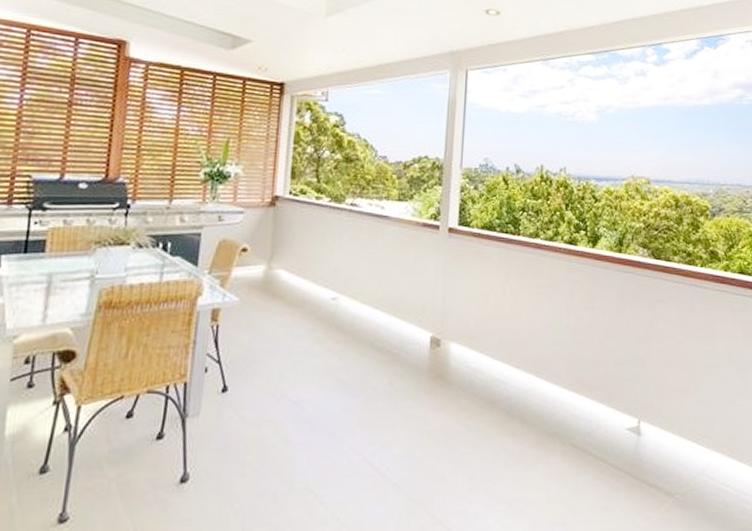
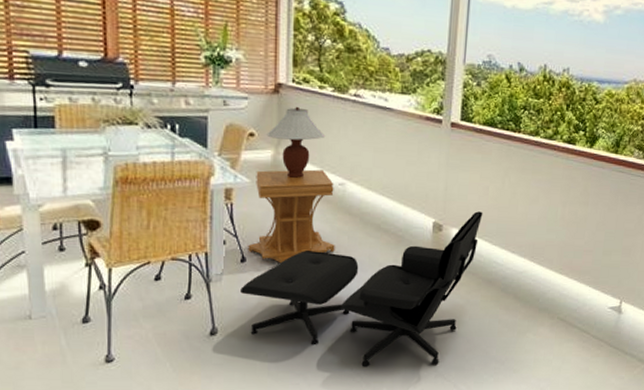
lounge chair: none [218,322,484,516] -> present [241,211,483,367]
side table: none [230,284,327,392] -> present [248,169,335,264]
table lamp: none [260,219,320,295] -> present [267,107,326,179]

